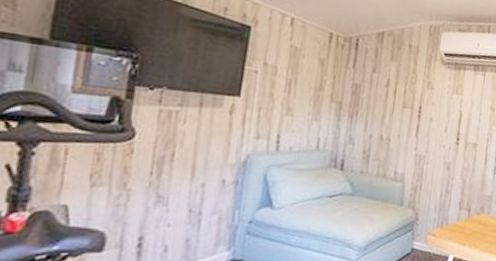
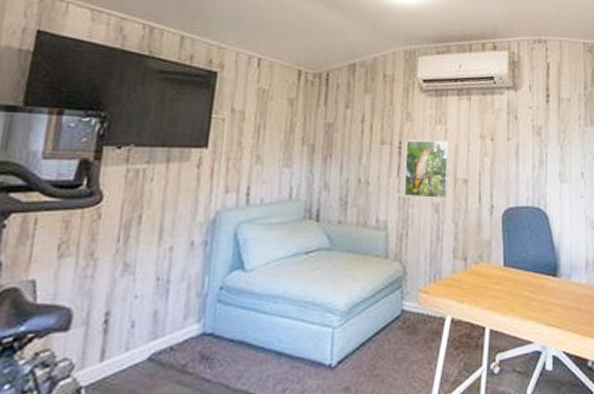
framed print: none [420,105,464,159] -> present [403,140,450,198]

